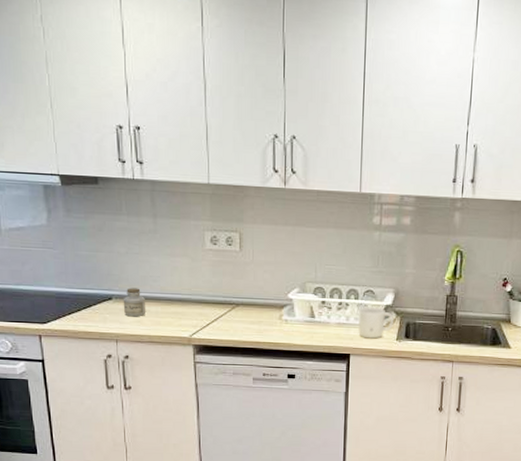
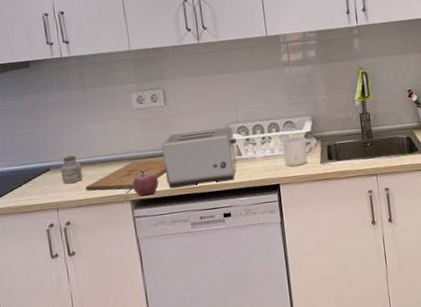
cutting board: none [148,304,234,333] -> present [86,159,167,191]
fruit: none [197,316,224,343] -> present [132,171,159,196]
toaster: none [232,283,312,342] -> present [161,126,237,189]

